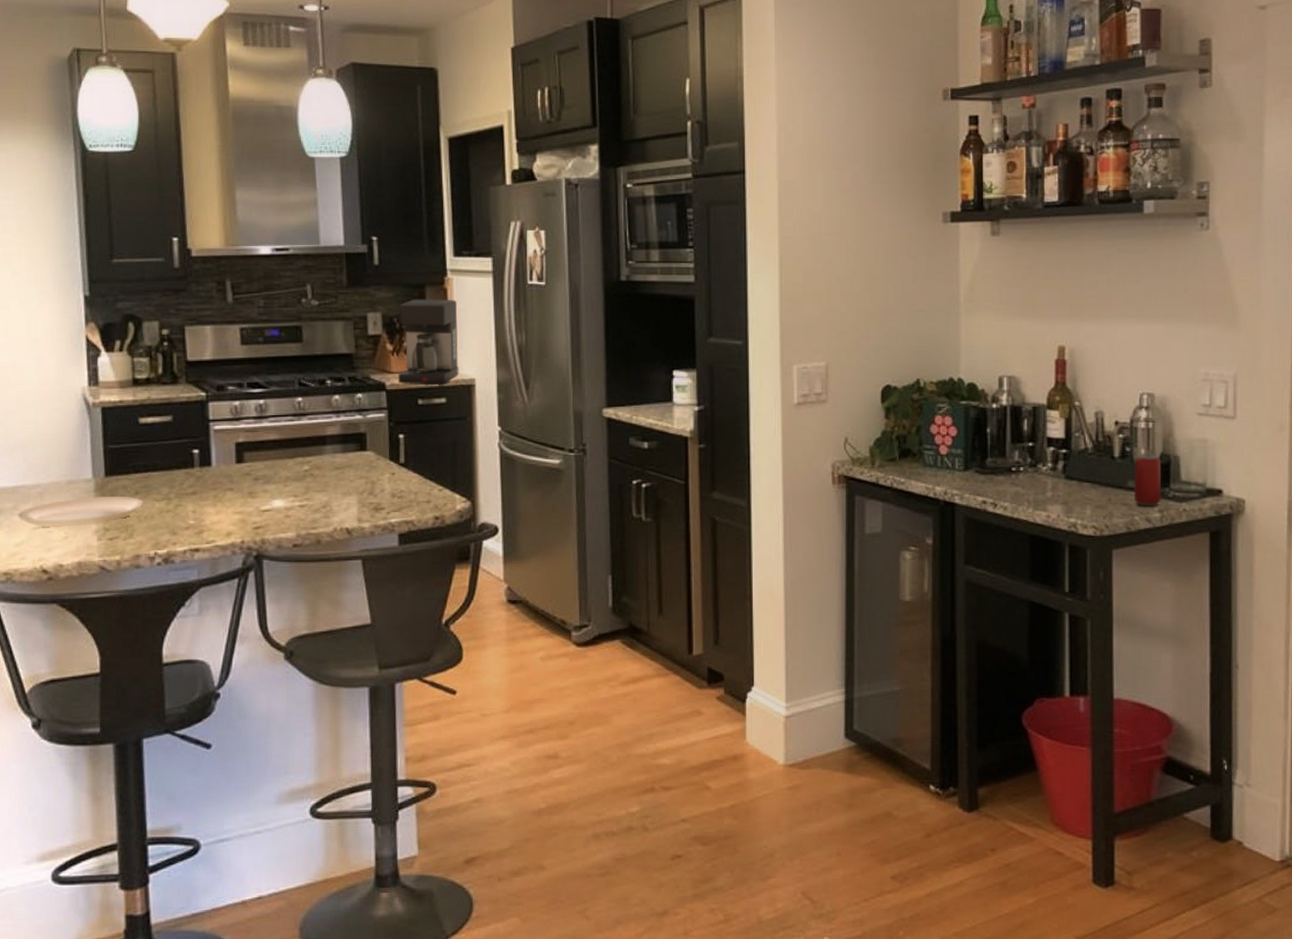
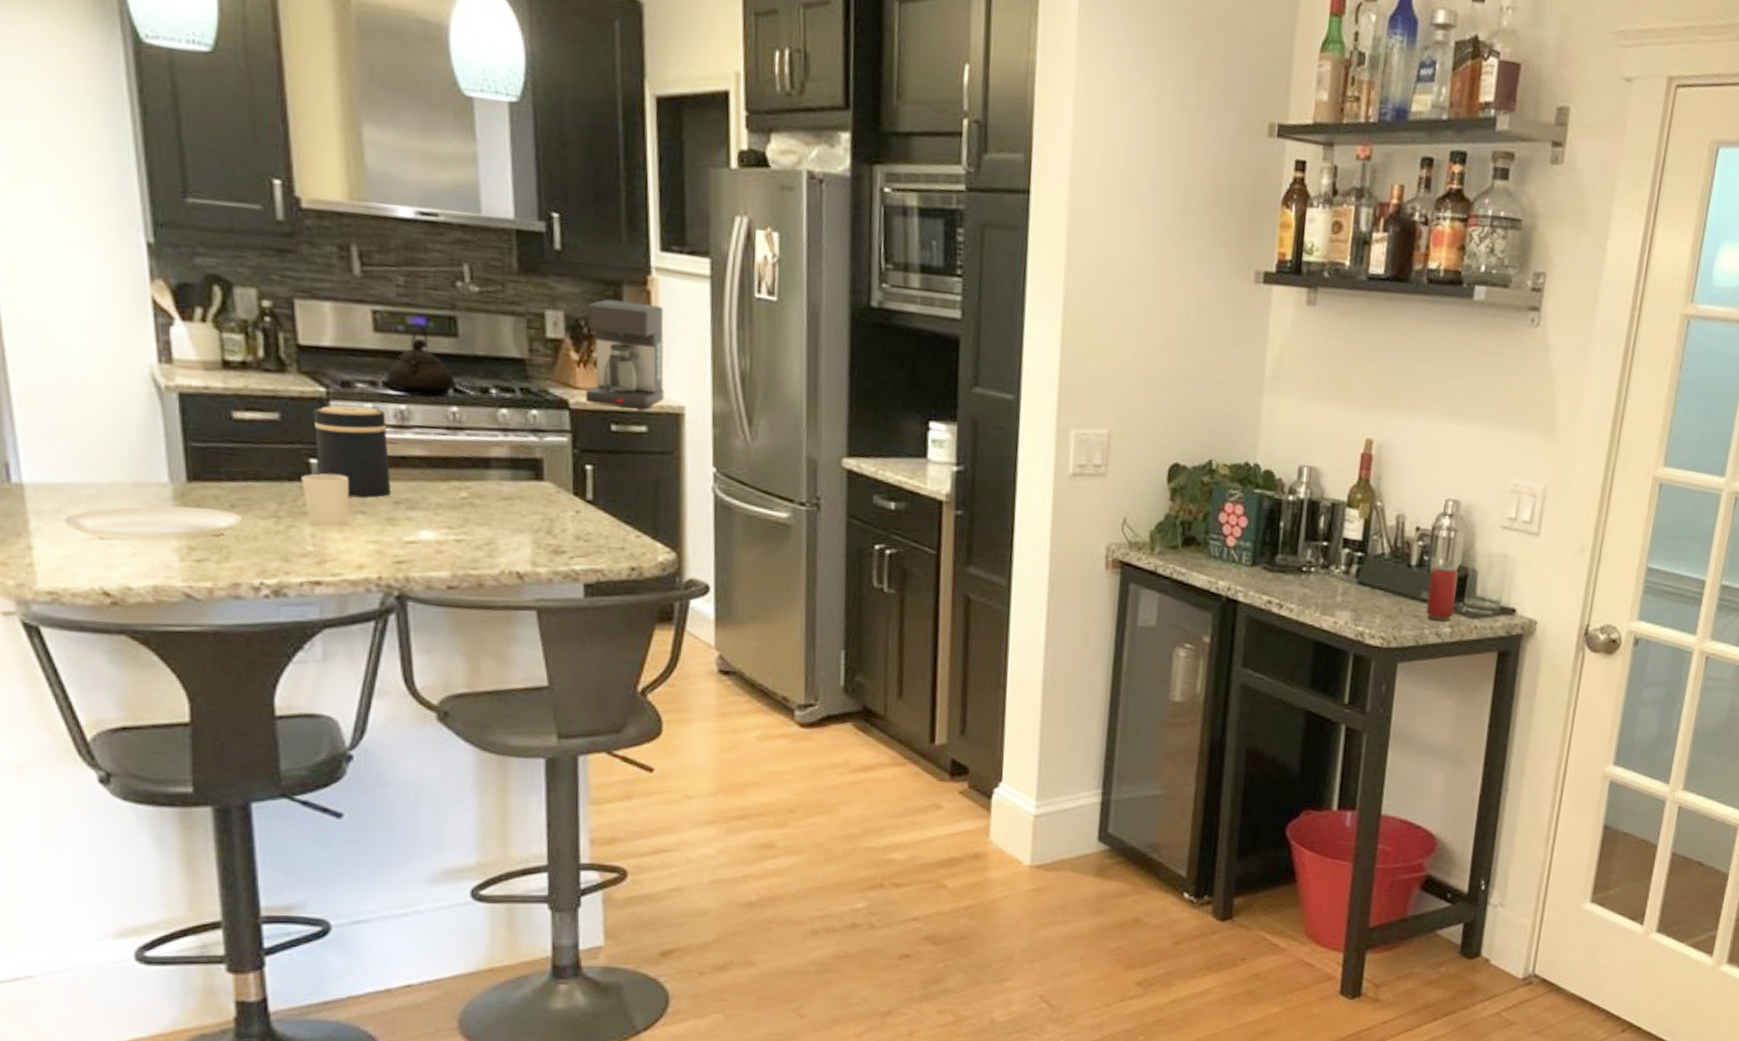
mug: none [186,461,221,503] -> present [301,473,349,527]
cylinder: none [196,404,253,478] -> present [313,405,392,498]
teakettle: none [249,336,301,391] -> present [385,325,456,396]

